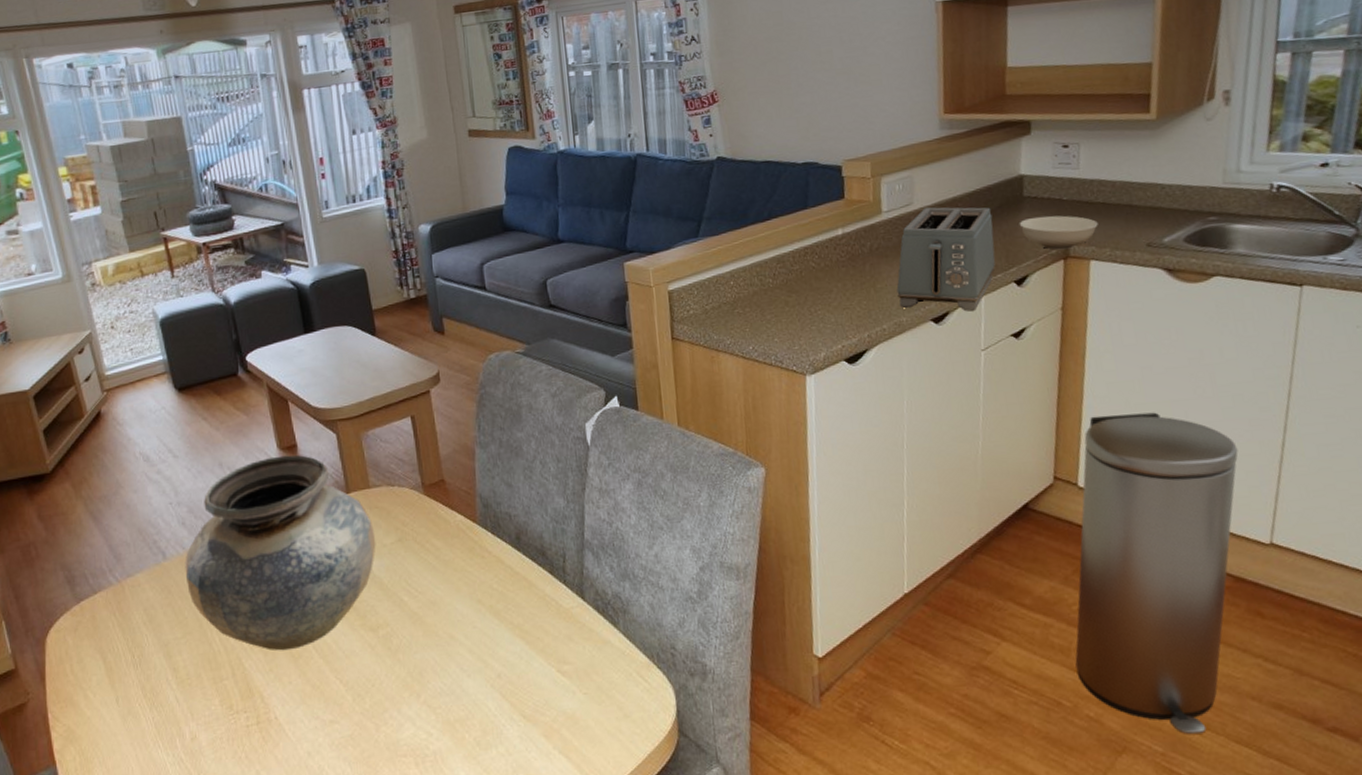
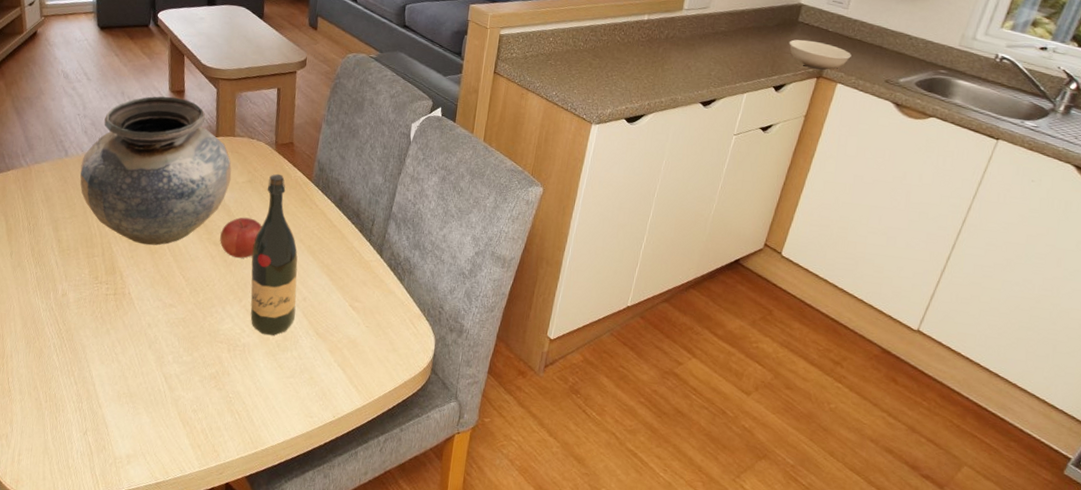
fruit: none [376,586,427,641] -> present [220,217,262,258]
wine bottle: none [419,522,492,733] -> present [250,173,298,335]
toaster: present [896,207,995,313] -> none [679,13,770,104]
pedal bin: present [1075,412,1238,735] -> none [743,204,913,459]

